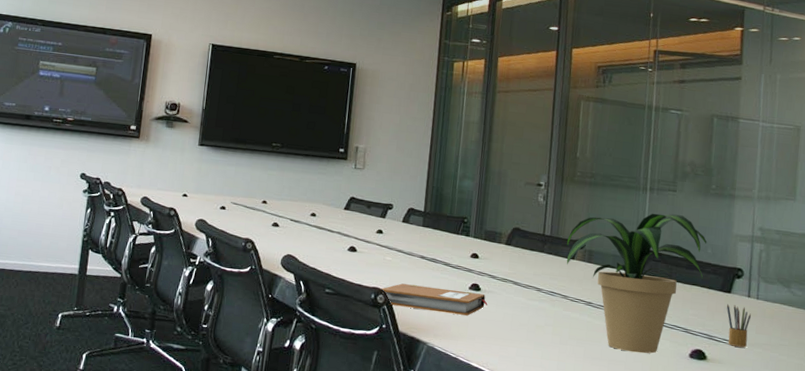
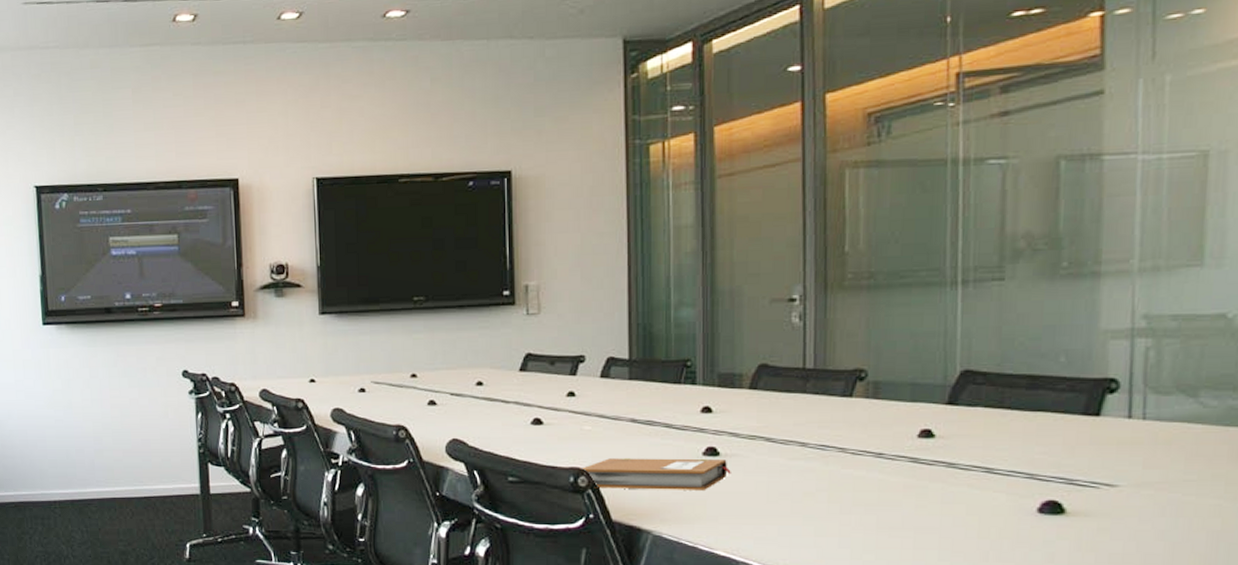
potted plant: present [566,213,707,354] -> none [840,313,1058,515]
pencil box: present [726,304,752,348] -> none [1093,432,1135,491]

